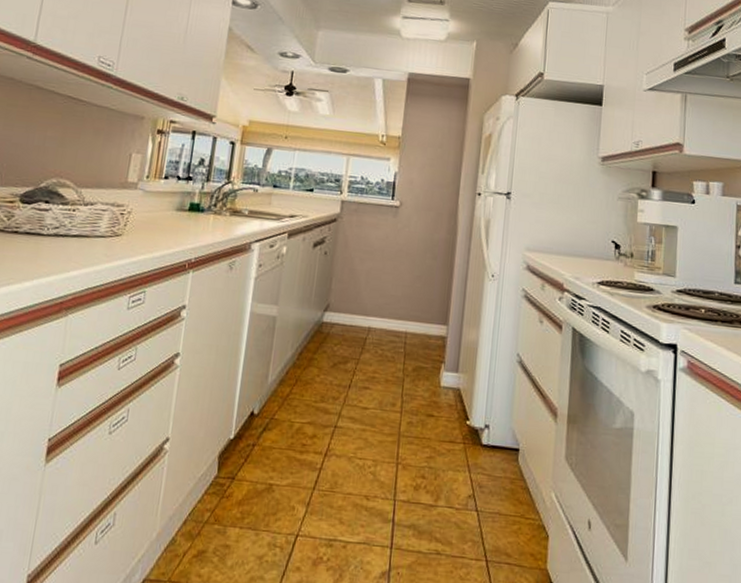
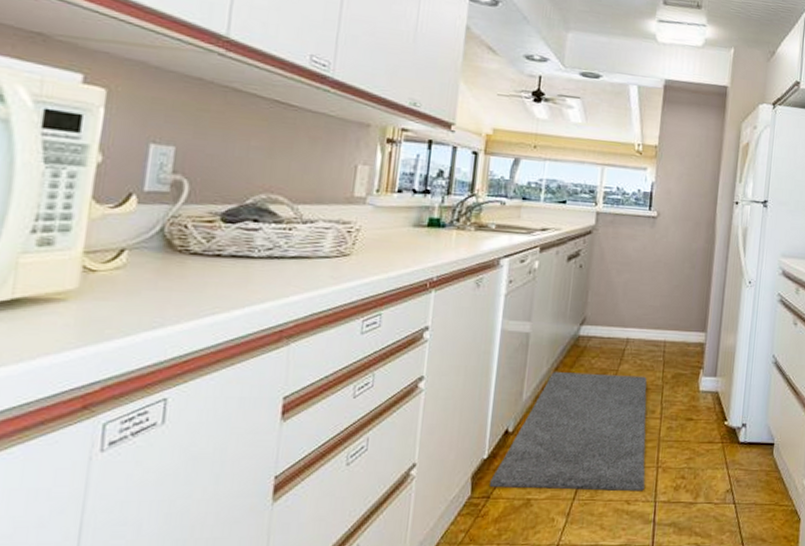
rug: none [235,357,388,488] -> present [490,372,647,492]

